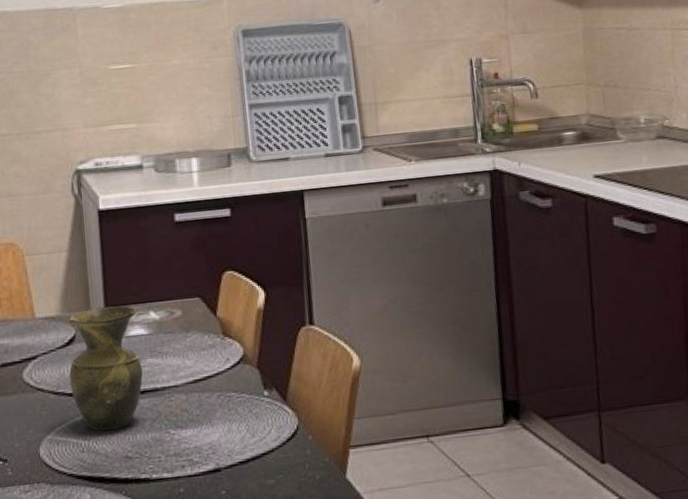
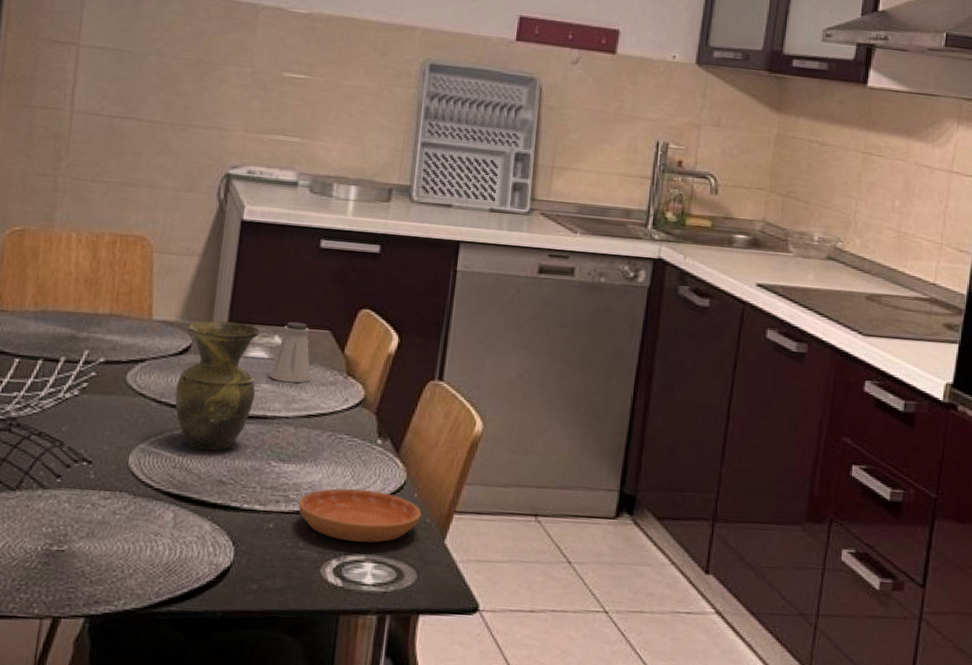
saltshaker: none [152,295,191,354] -> present [269,321,311,383]
saucer: none [203,440,319,493] -> present [298,488,421,543]

